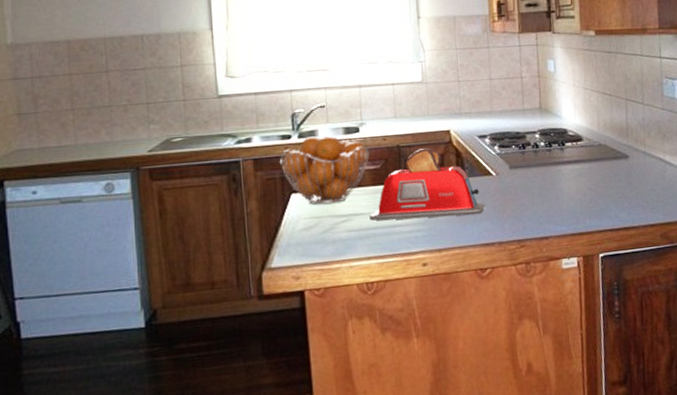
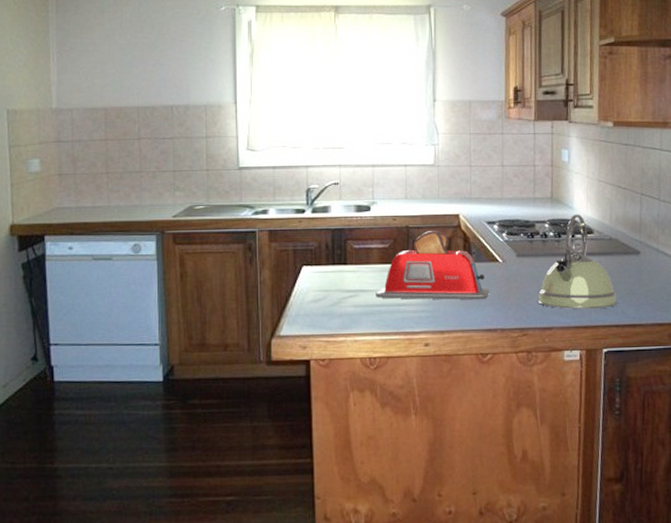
fruit basket: present [280,135,370,205] -> none [294,212,379,279]
kettle: none [533,122,611,217] -> present [537,214,618,310]

